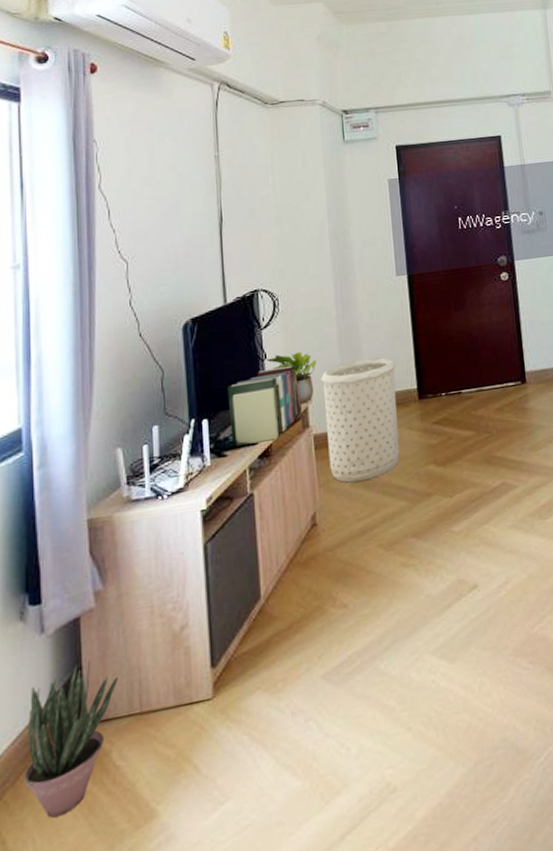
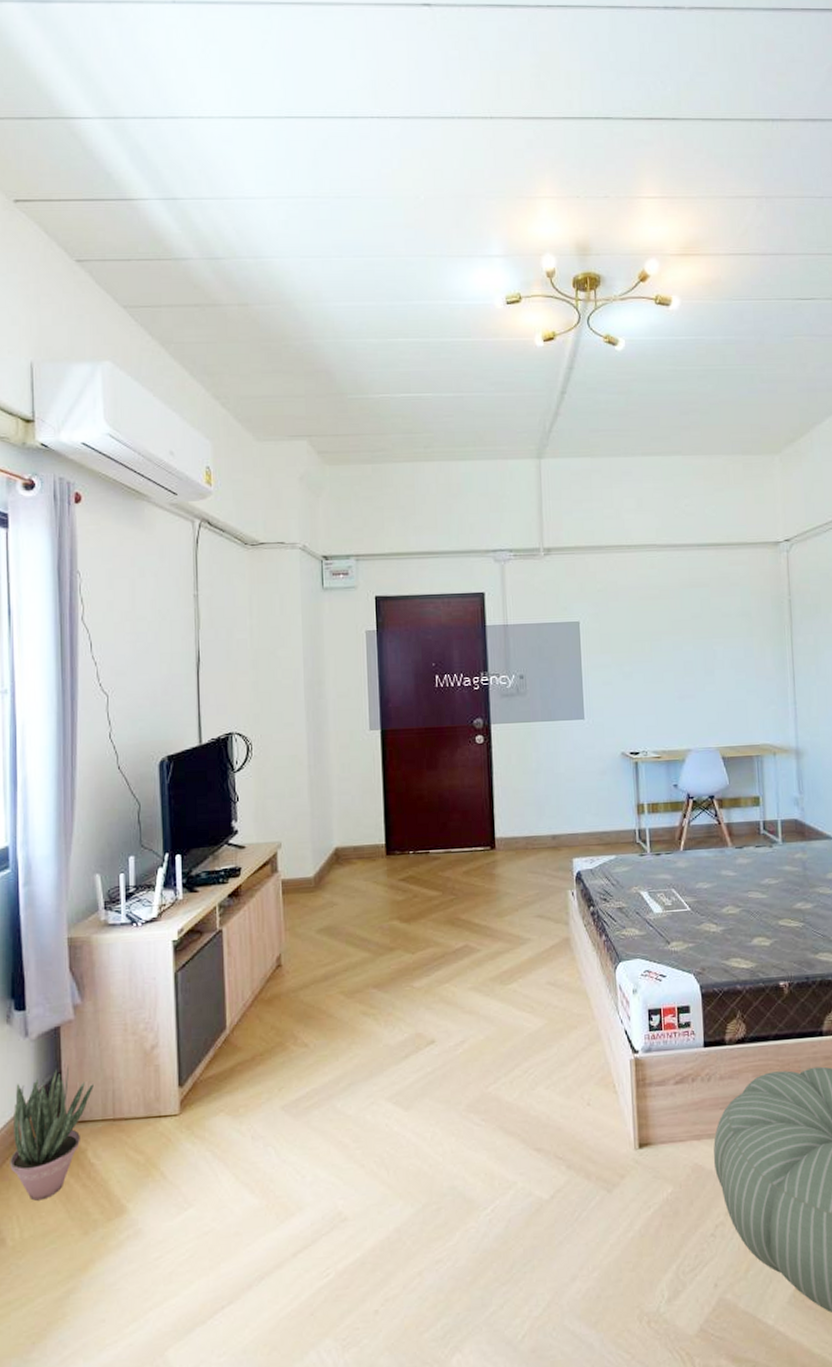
books: present [227,364,303,446] -> none [200,810,272,883]
potted plant: present [265,351,317,405] -> none [237,797,287,849]
laundry basket: present [321,357,400,483] -> none [291,810,365,929]

